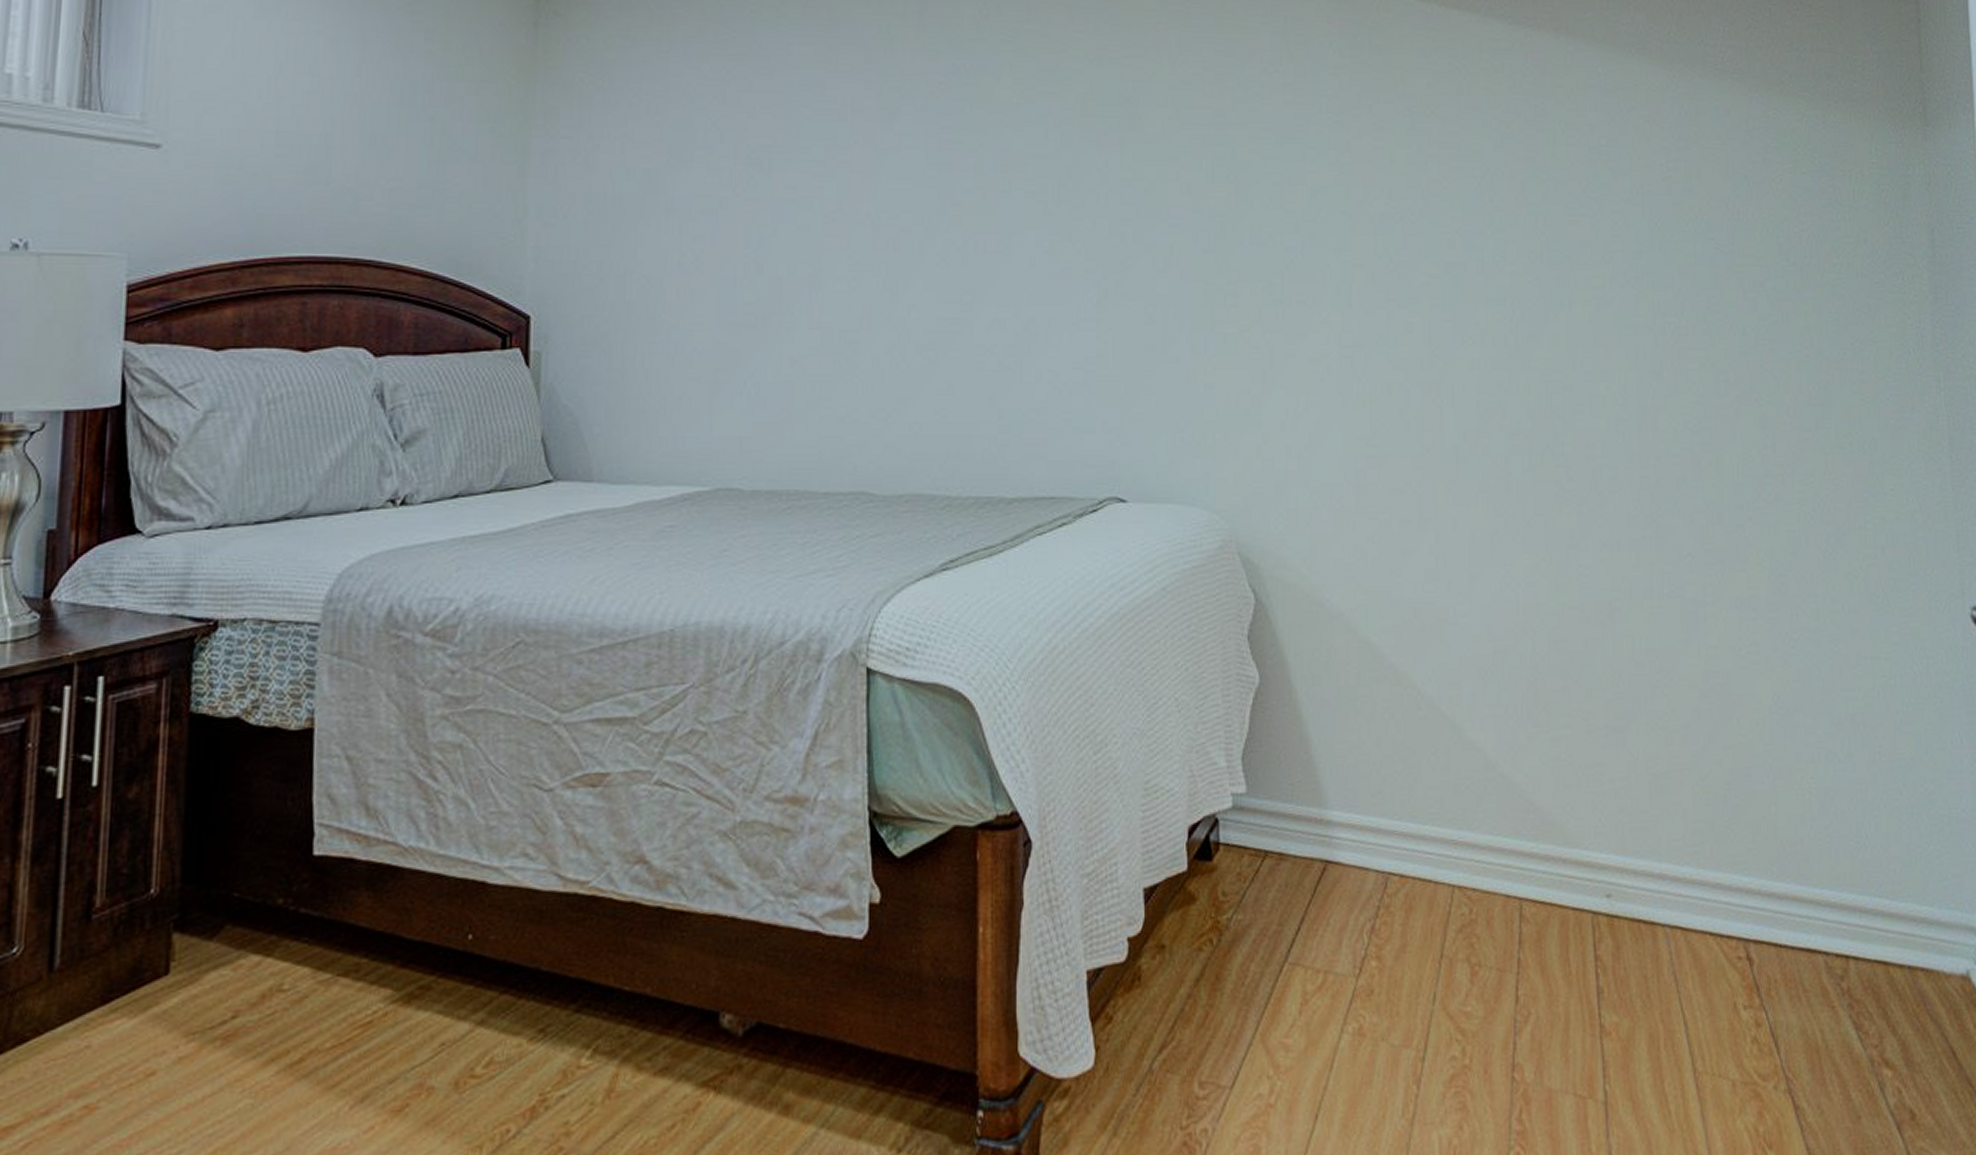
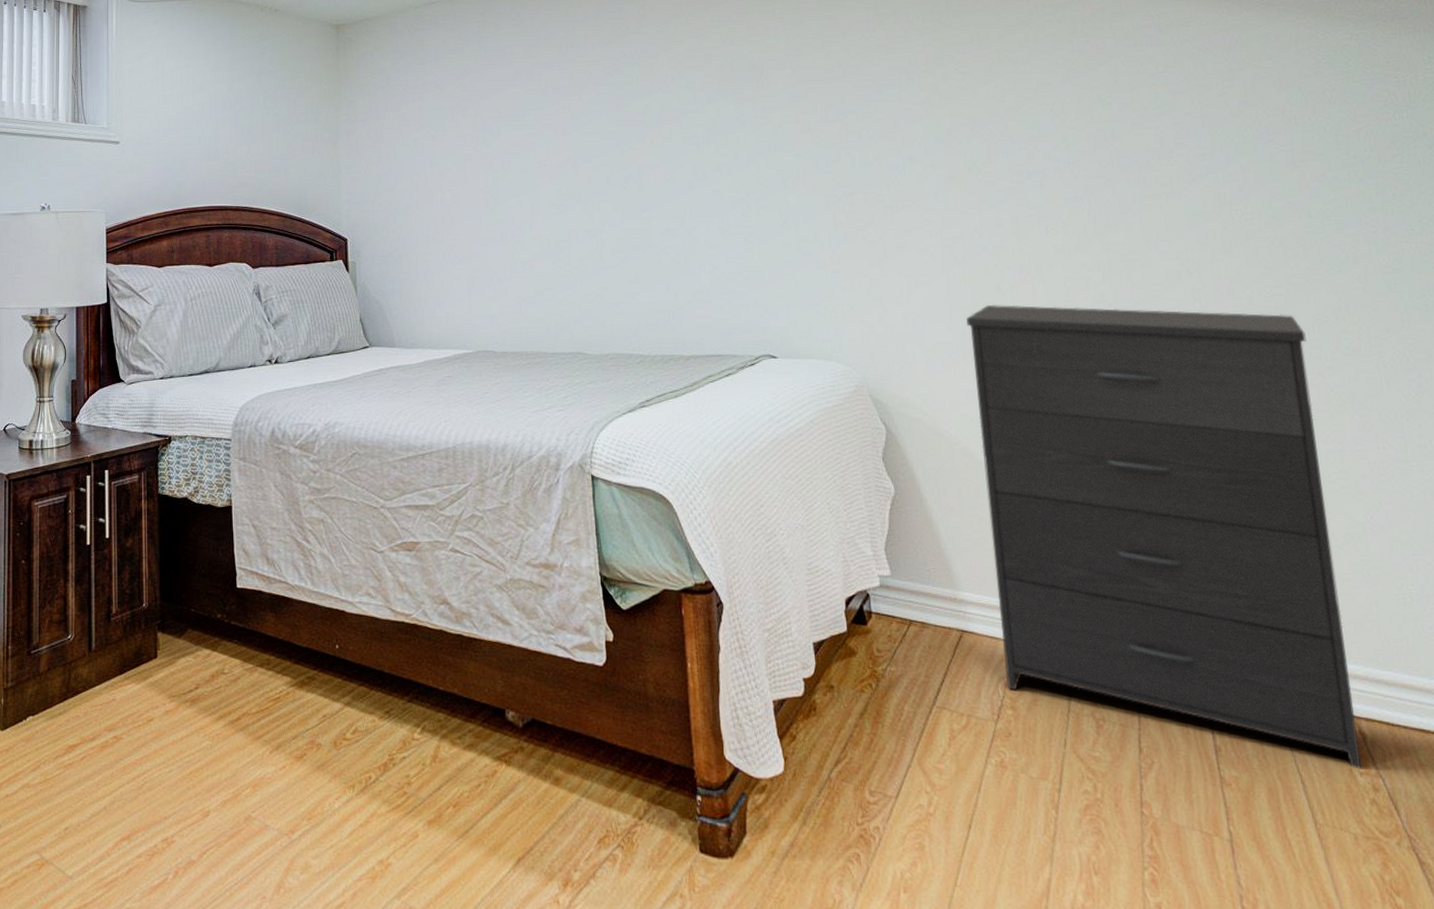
dresser: none [1362,433,1747,1002] -> present [966,304,1363,769]

